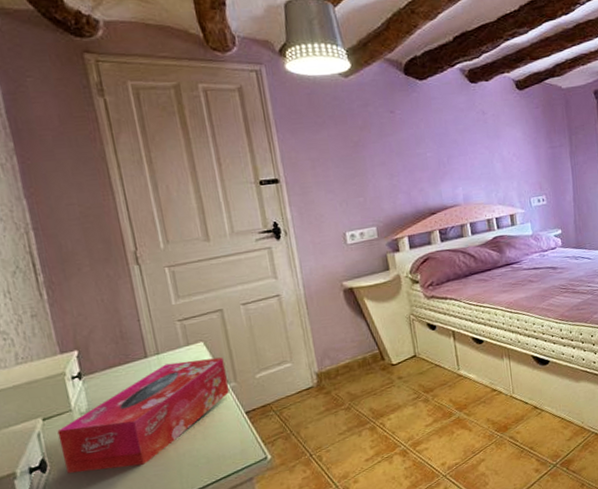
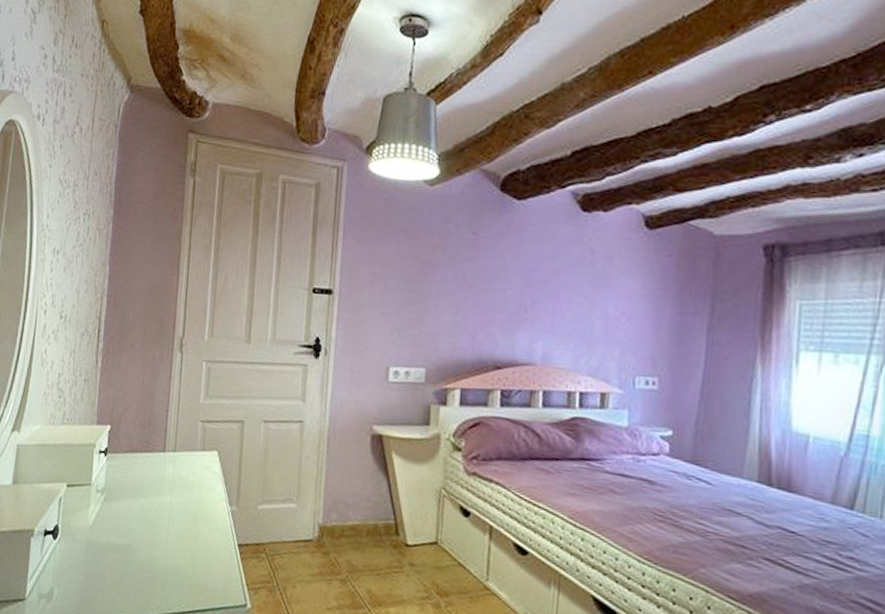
tissue box: present [57,357,230,473] -> none [72,464,232,565]

